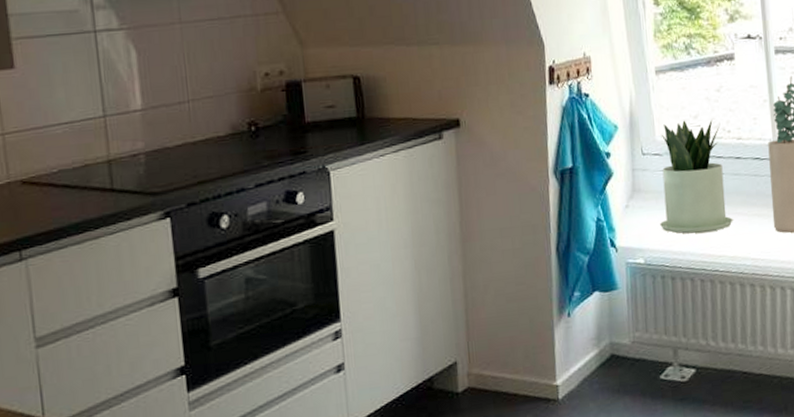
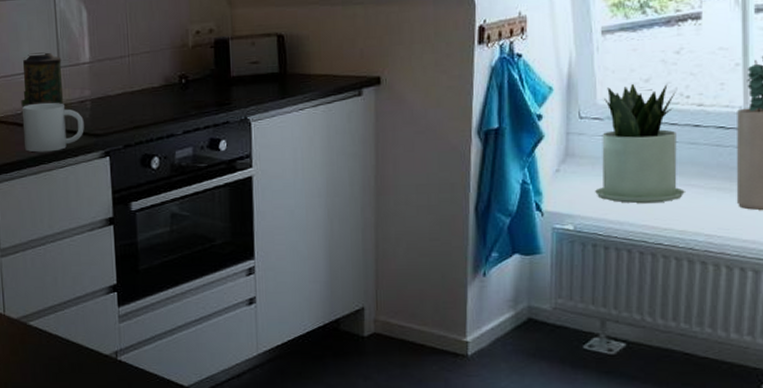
canister: none [57,98,112,165] -> present [21,52,64,108]
mug: none [58,157,138,218] -> present [21,102,84,153]

